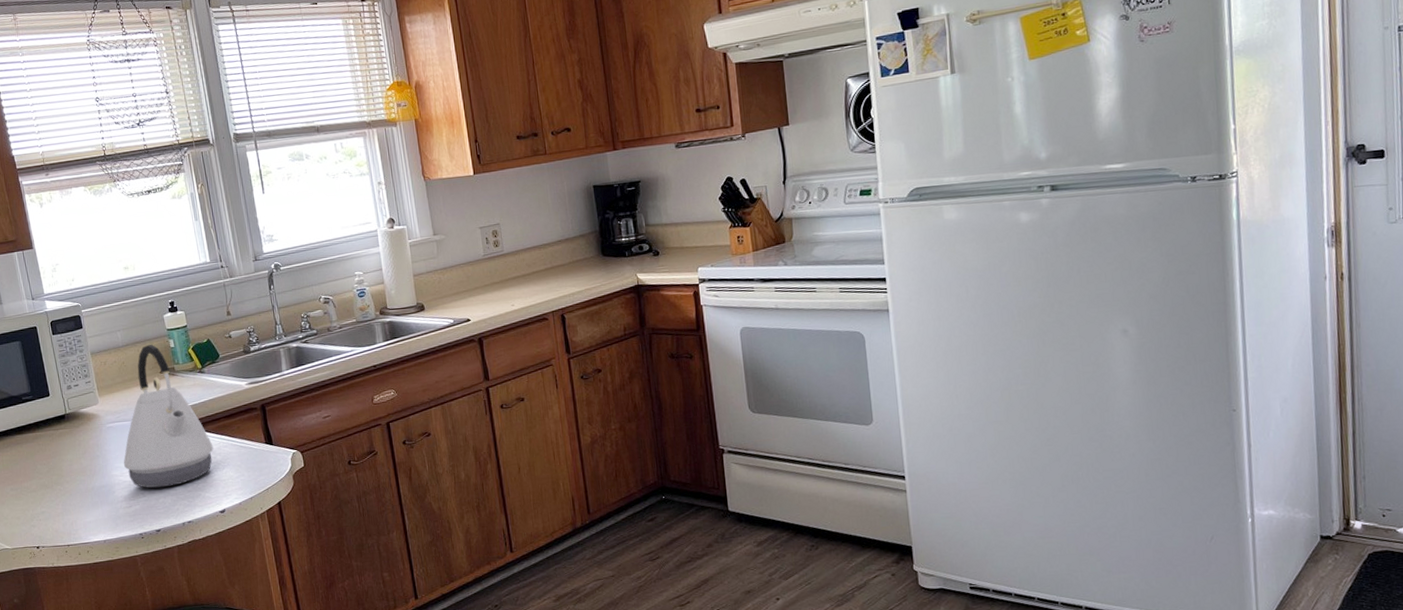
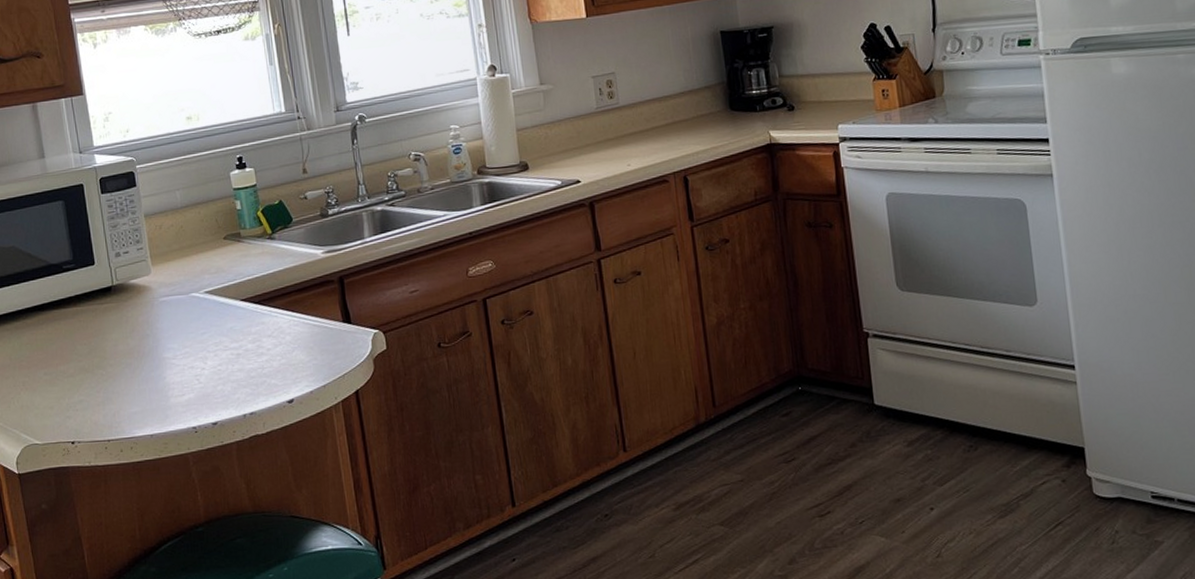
kettle: present [123,344,214,489] -> none [177,205,282,374]

